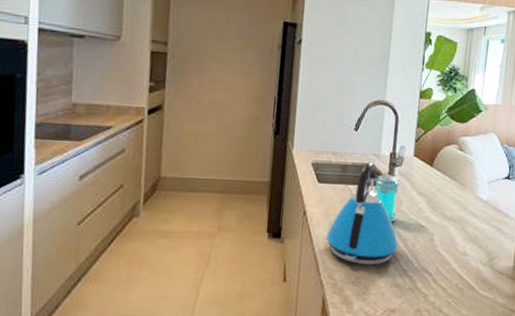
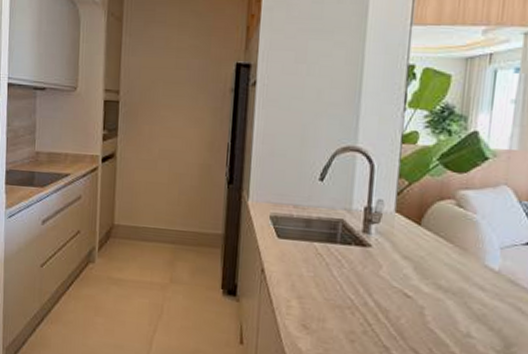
kettle: present [325,162,399,265] -> none [287,217,378,337]
jar: present [374,174,399,222] -> none [345,232,377,288]

